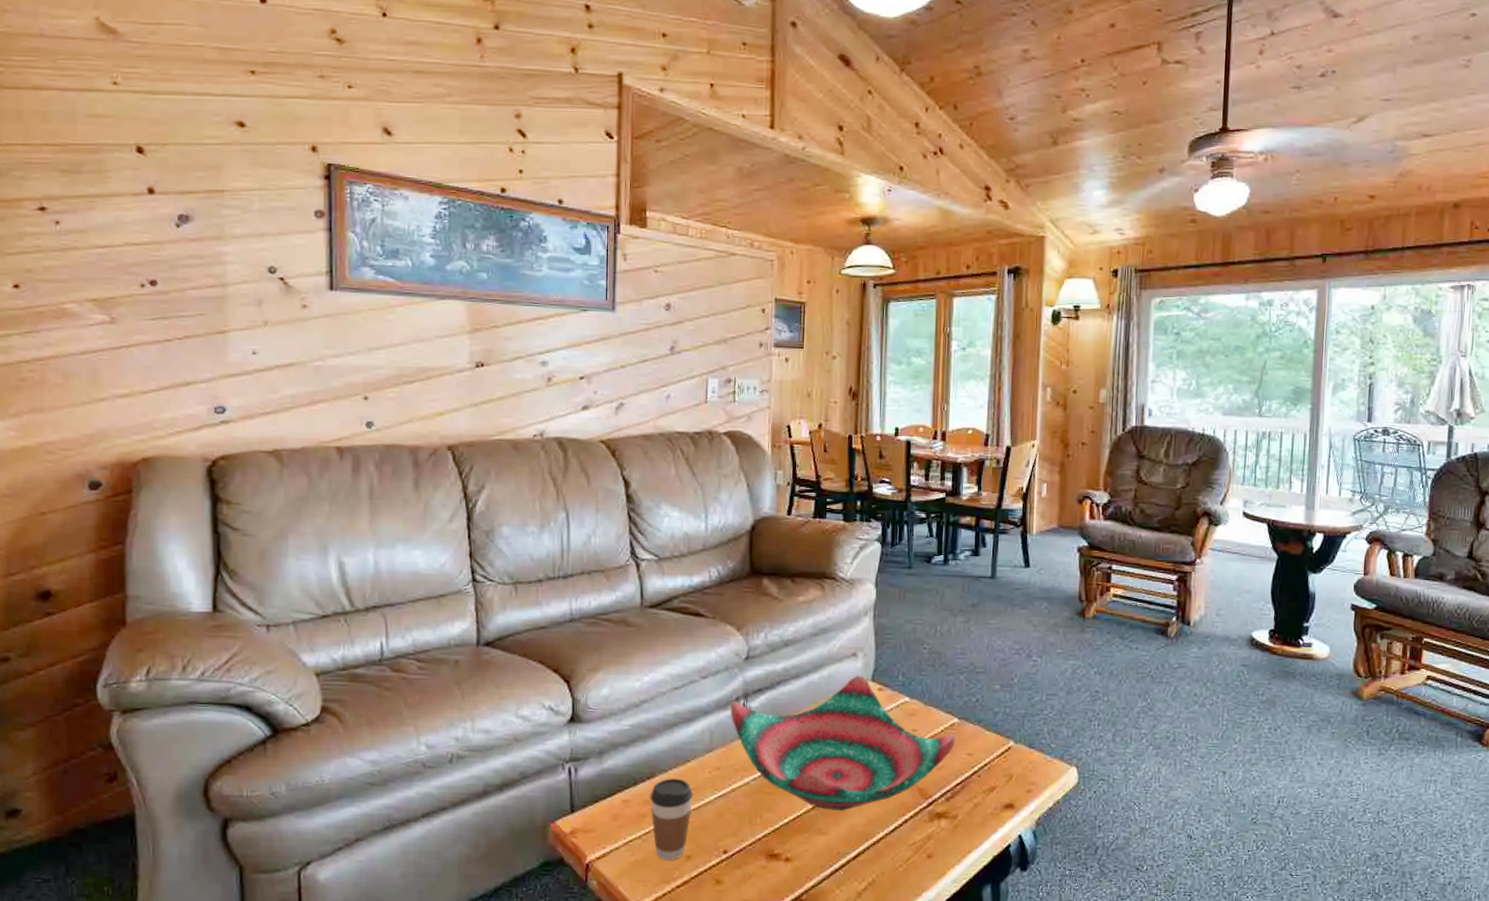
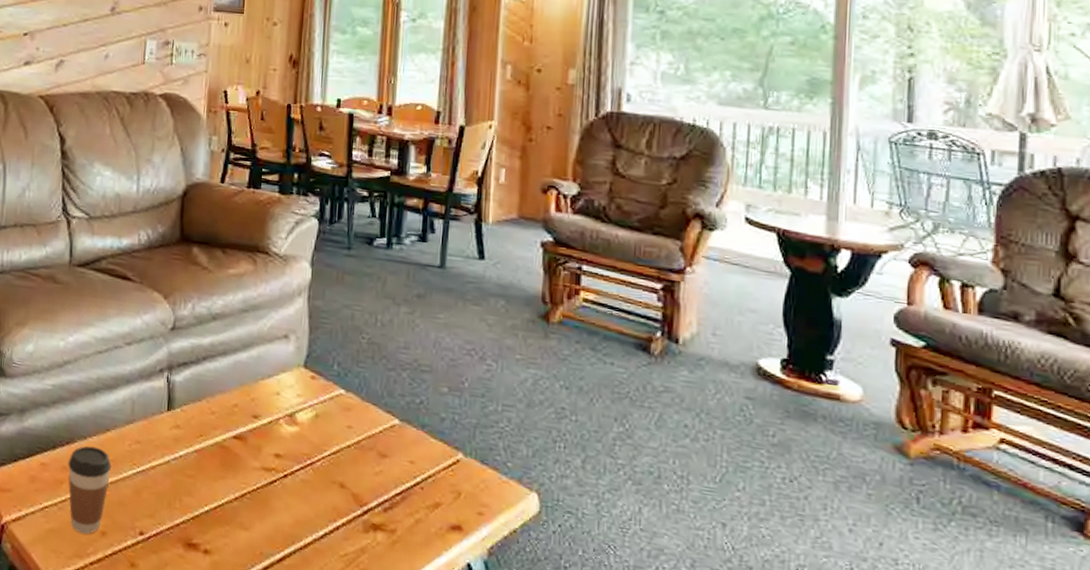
decorative bowl: present [730,675,955,811] -> none [153,359,395,507]

